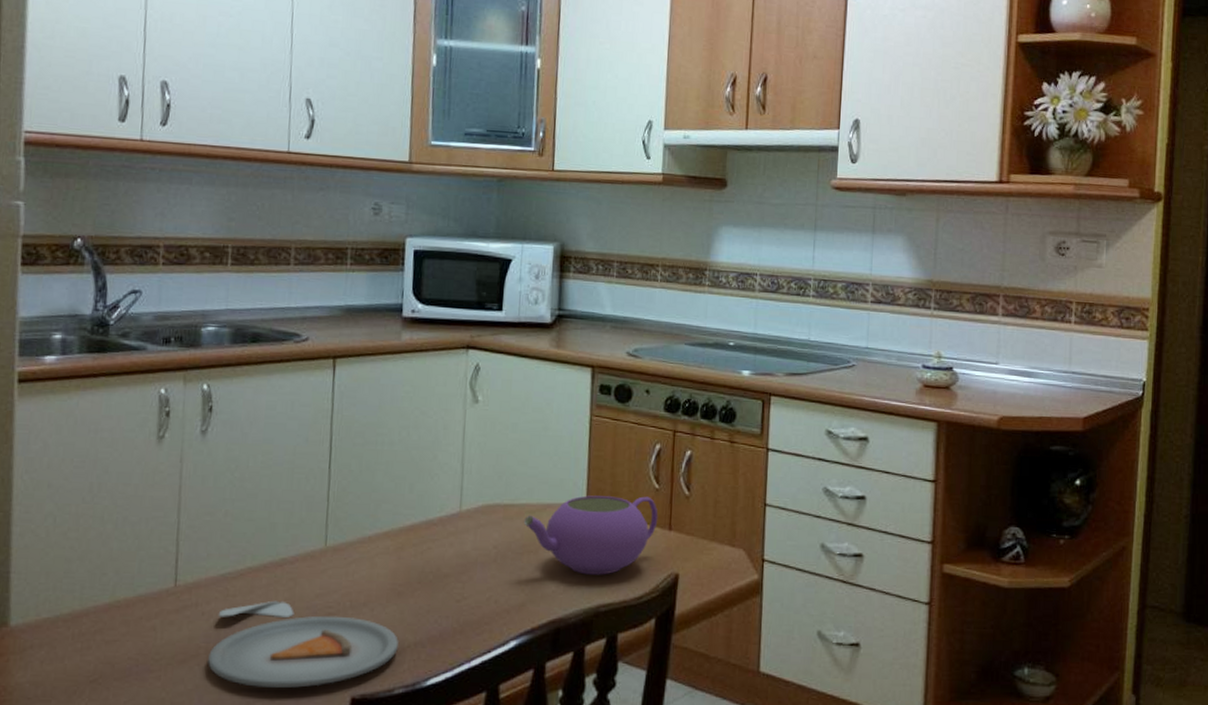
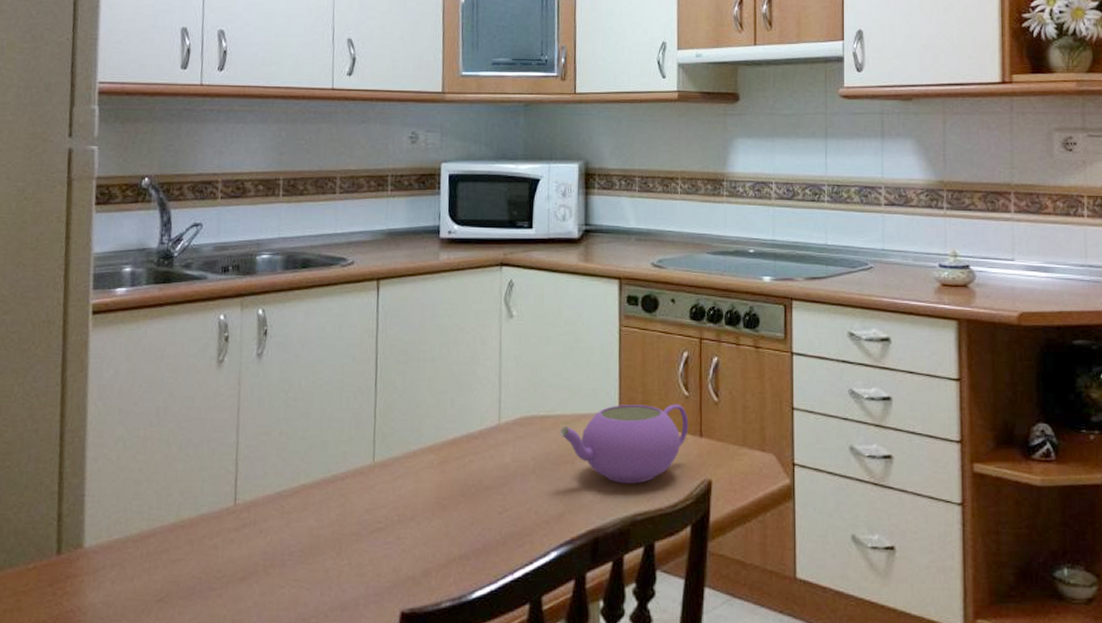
dinner plate: present [208,600,399,688] -> none [266,516,444,603]

